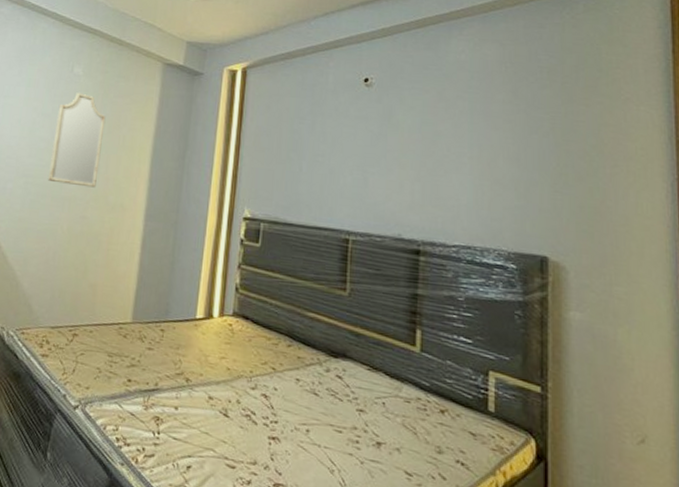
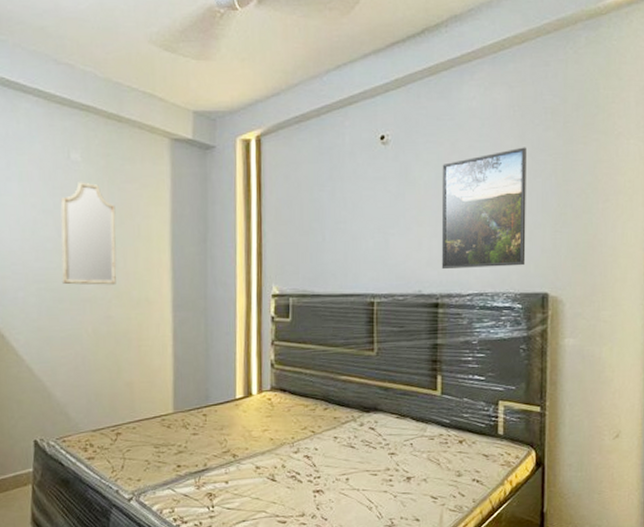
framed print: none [424,102,521,224] -> present [441,147,526,269]

